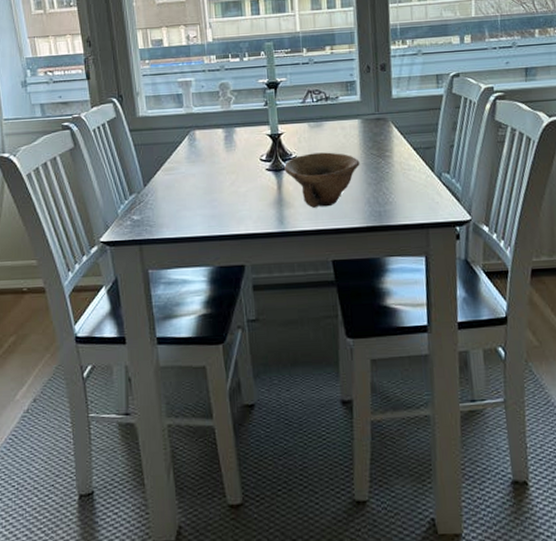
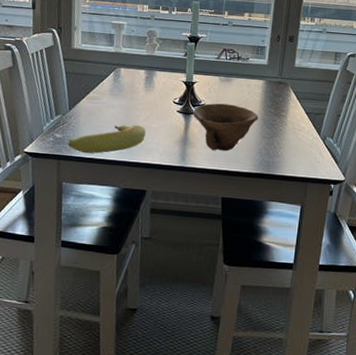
banana: none [148,192,234,233] -> present [68,125,146,154]

